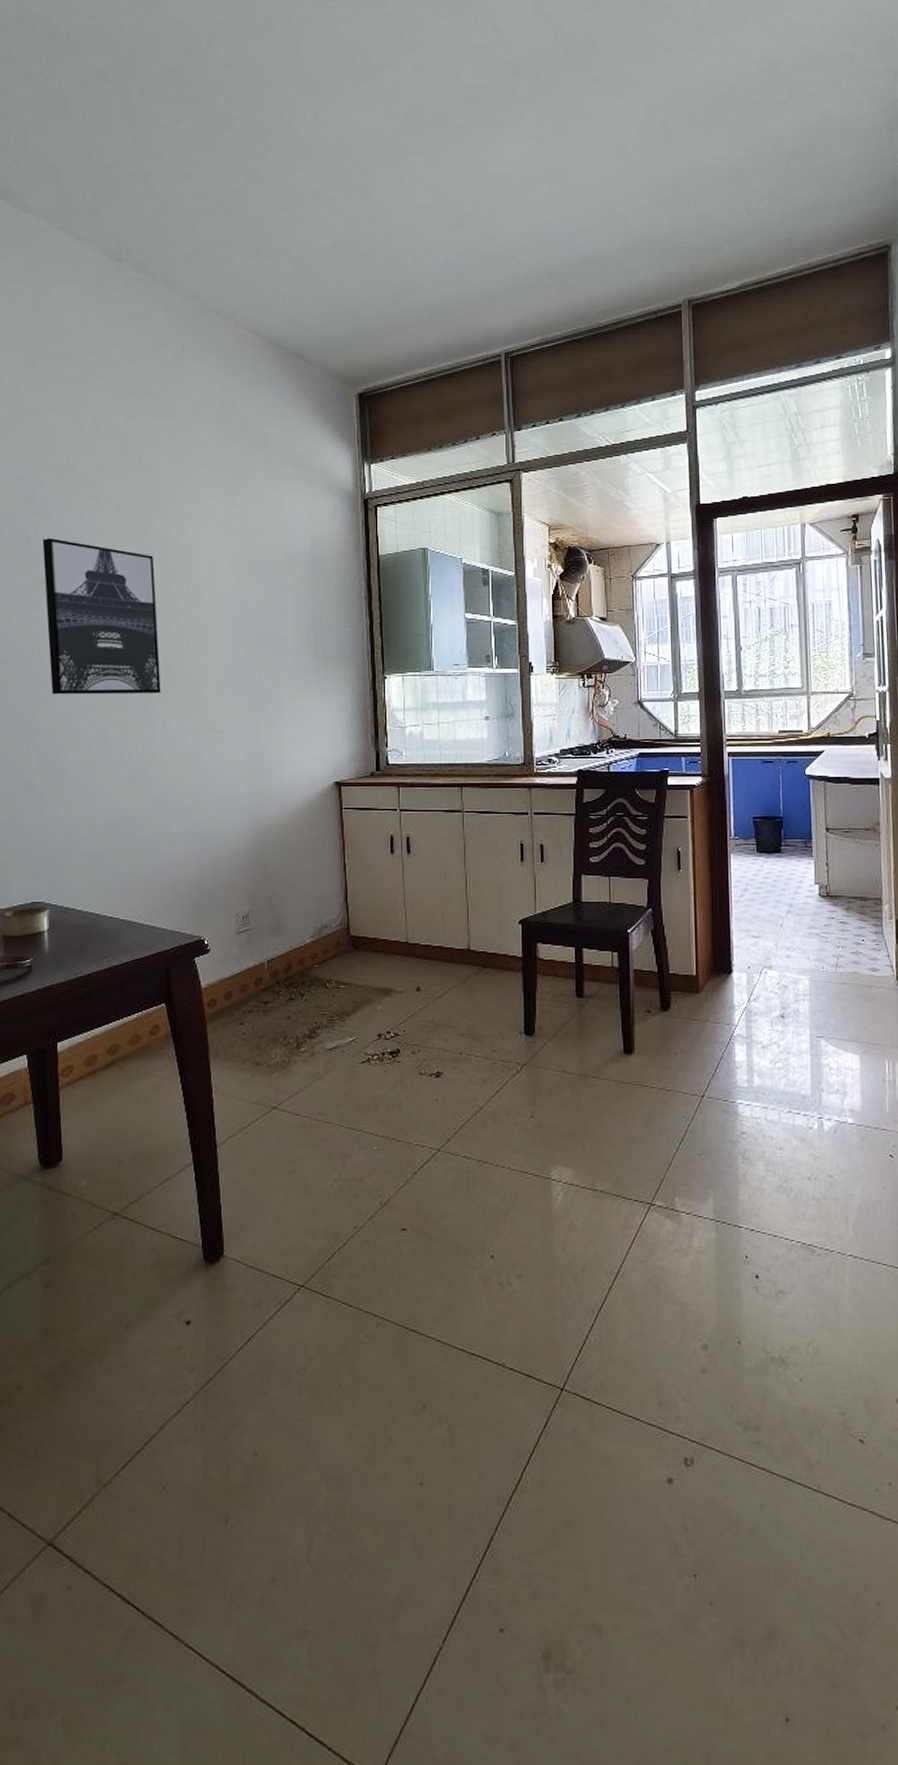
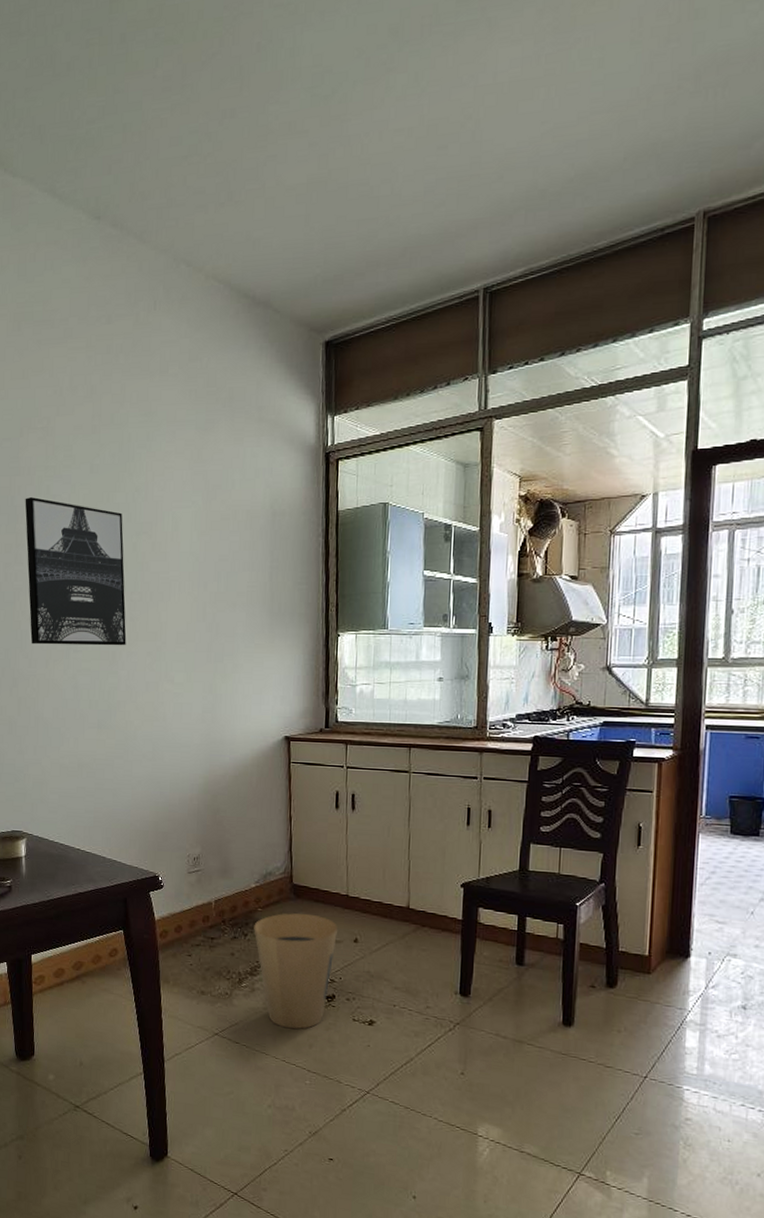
trash can: none [311,965,399,1092] -> present [254,913,337,1029]

